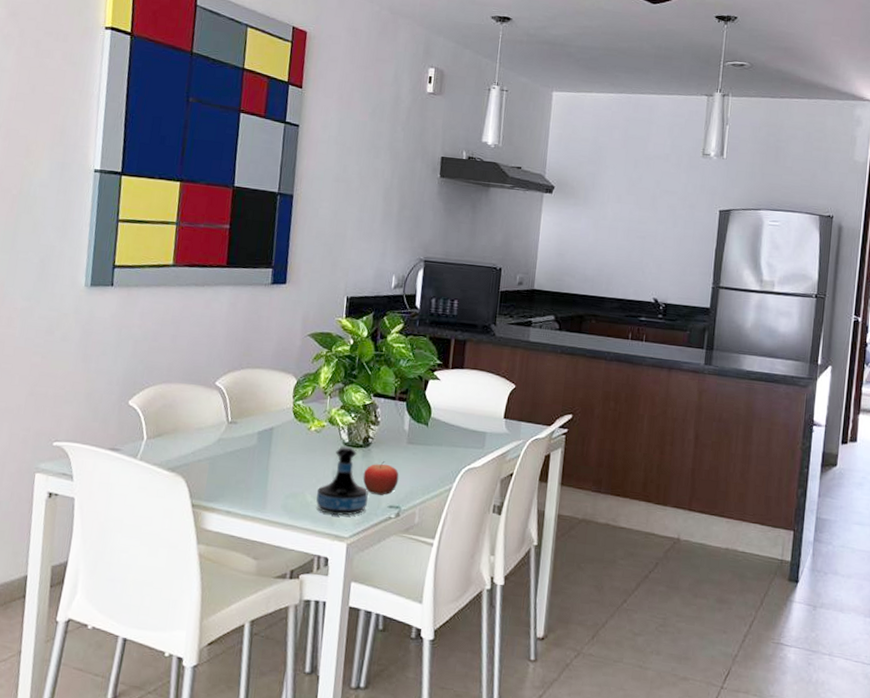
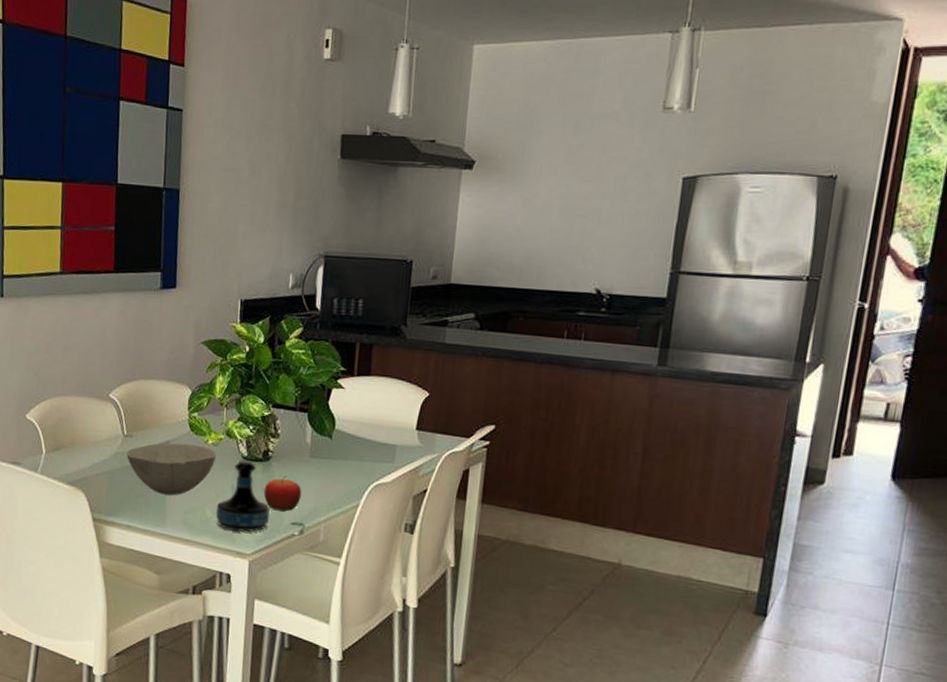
bowl: none [230,429,319,481] -> present [127,443,217,496]

